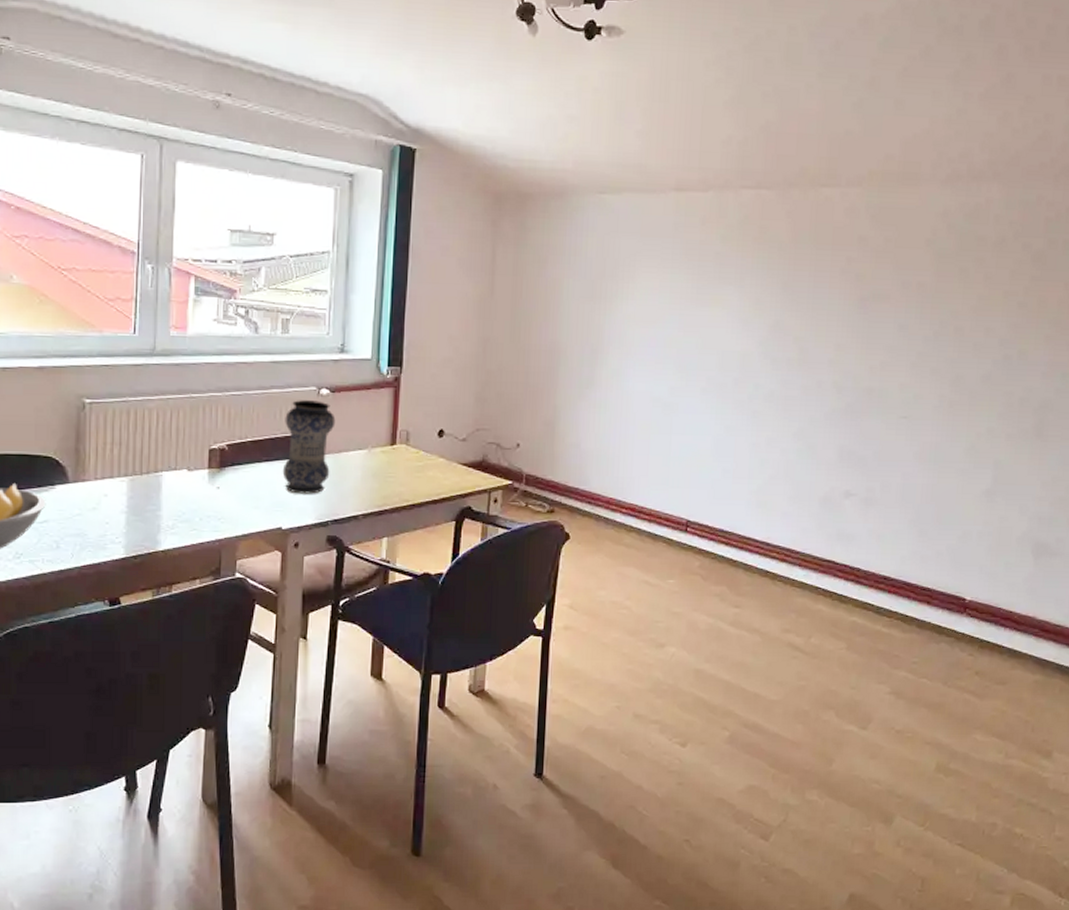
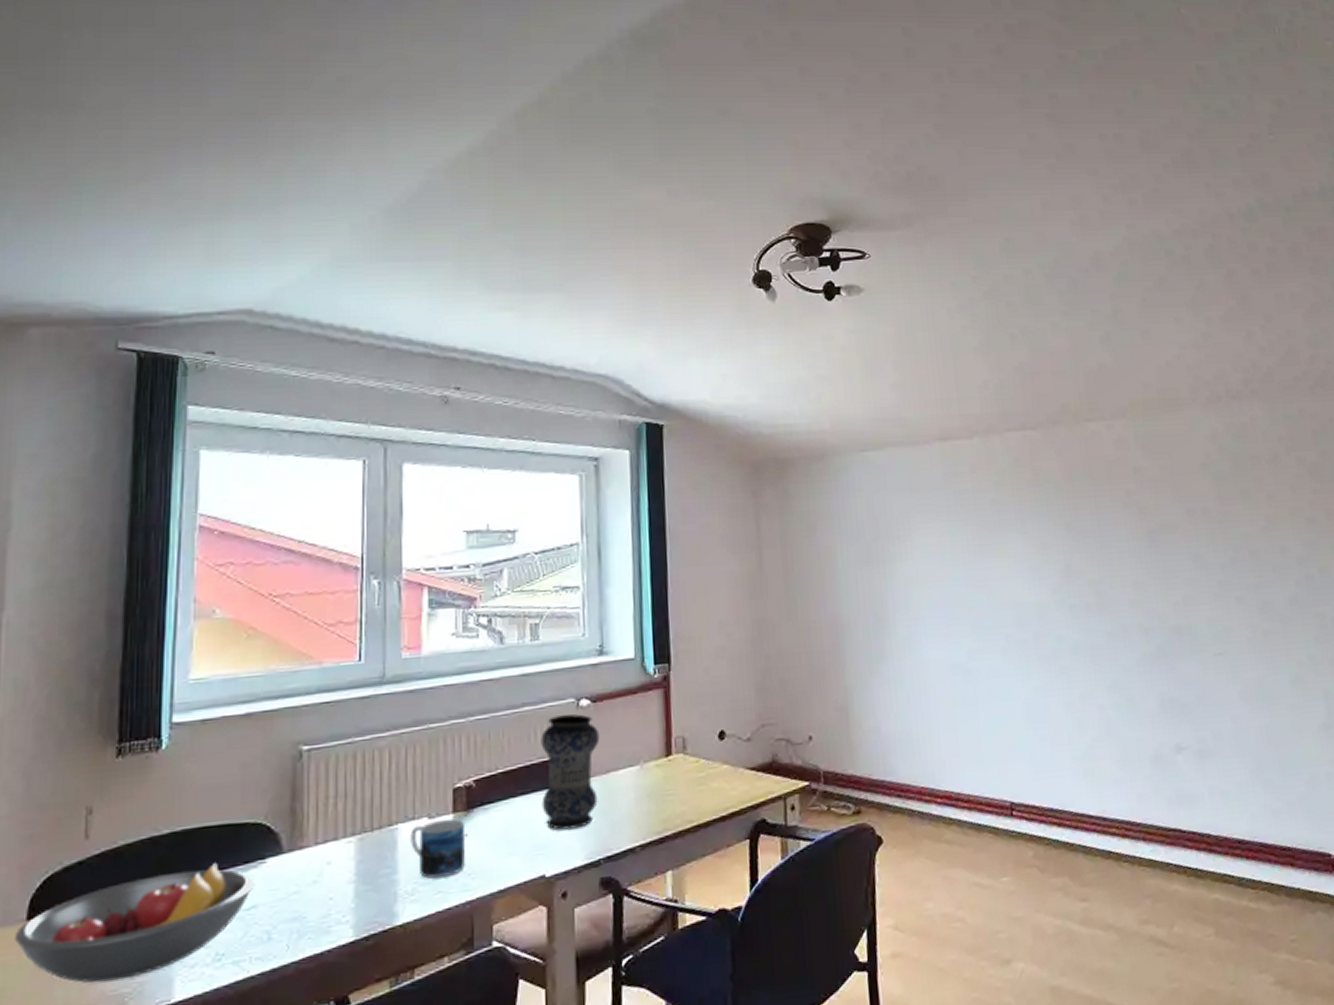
mug: none [172,472,217,518] -> present [410,818,465,879]

